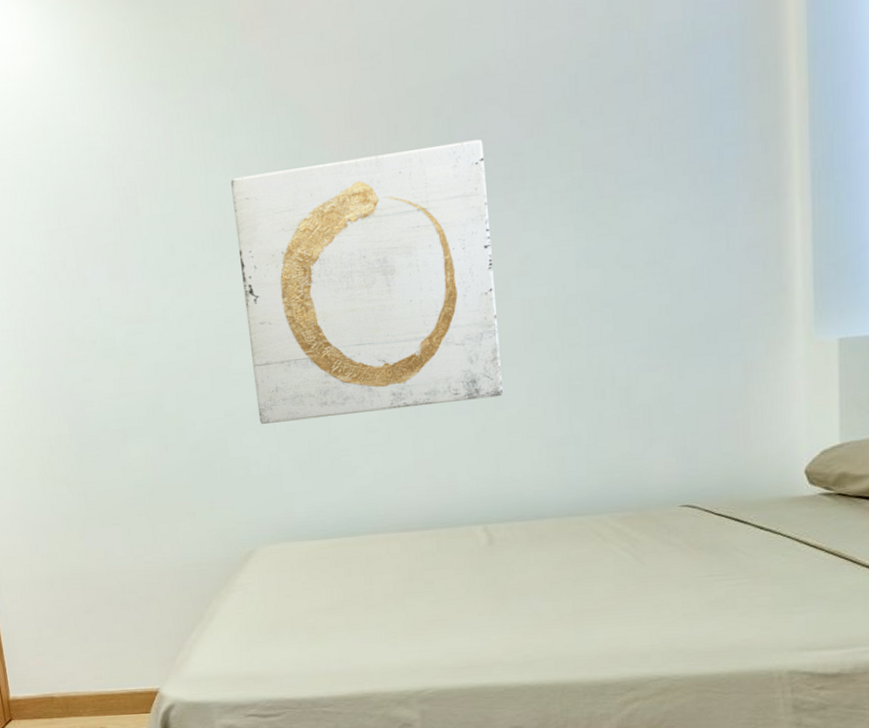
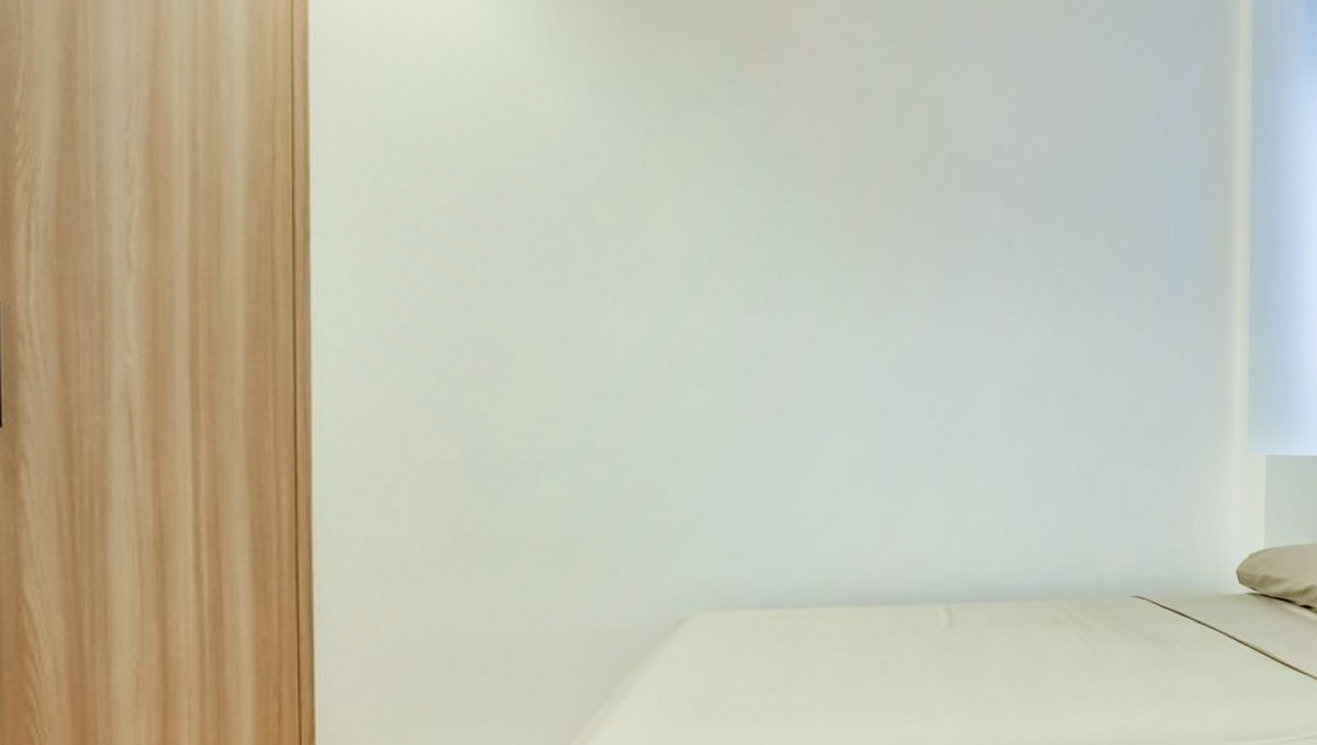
wall art: present [231,139,503,424] -> none [708,206,977,475]

